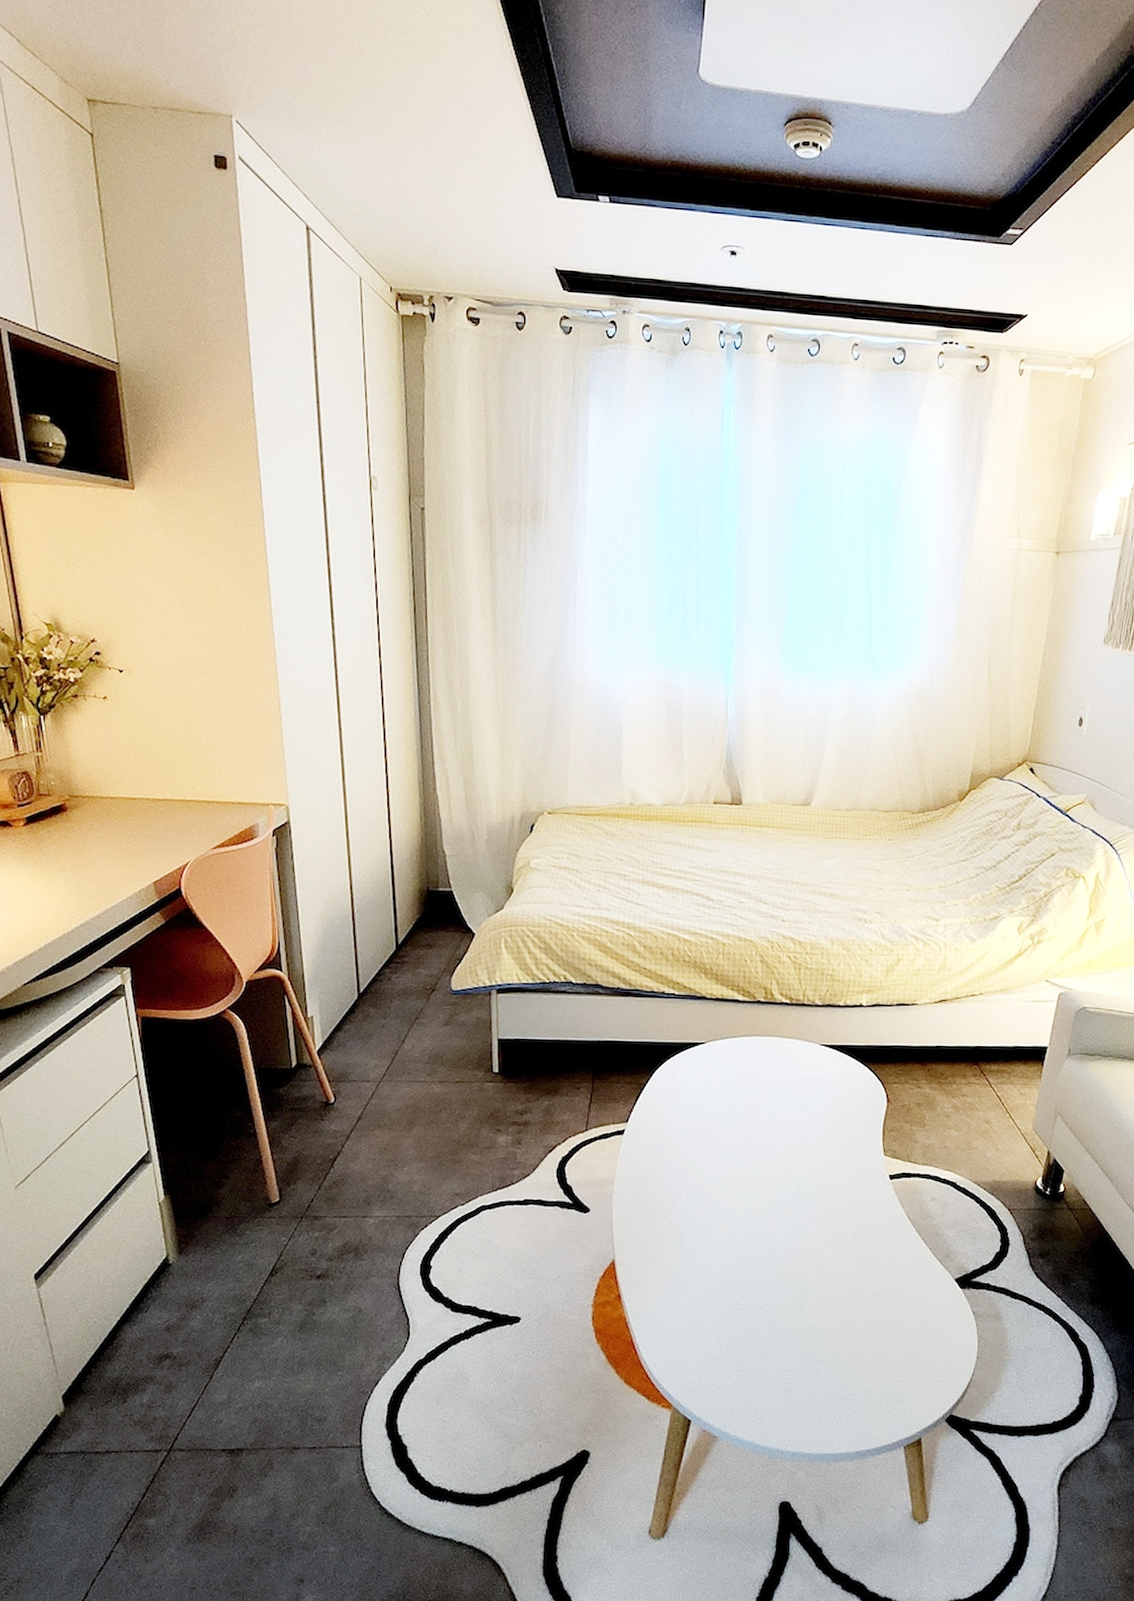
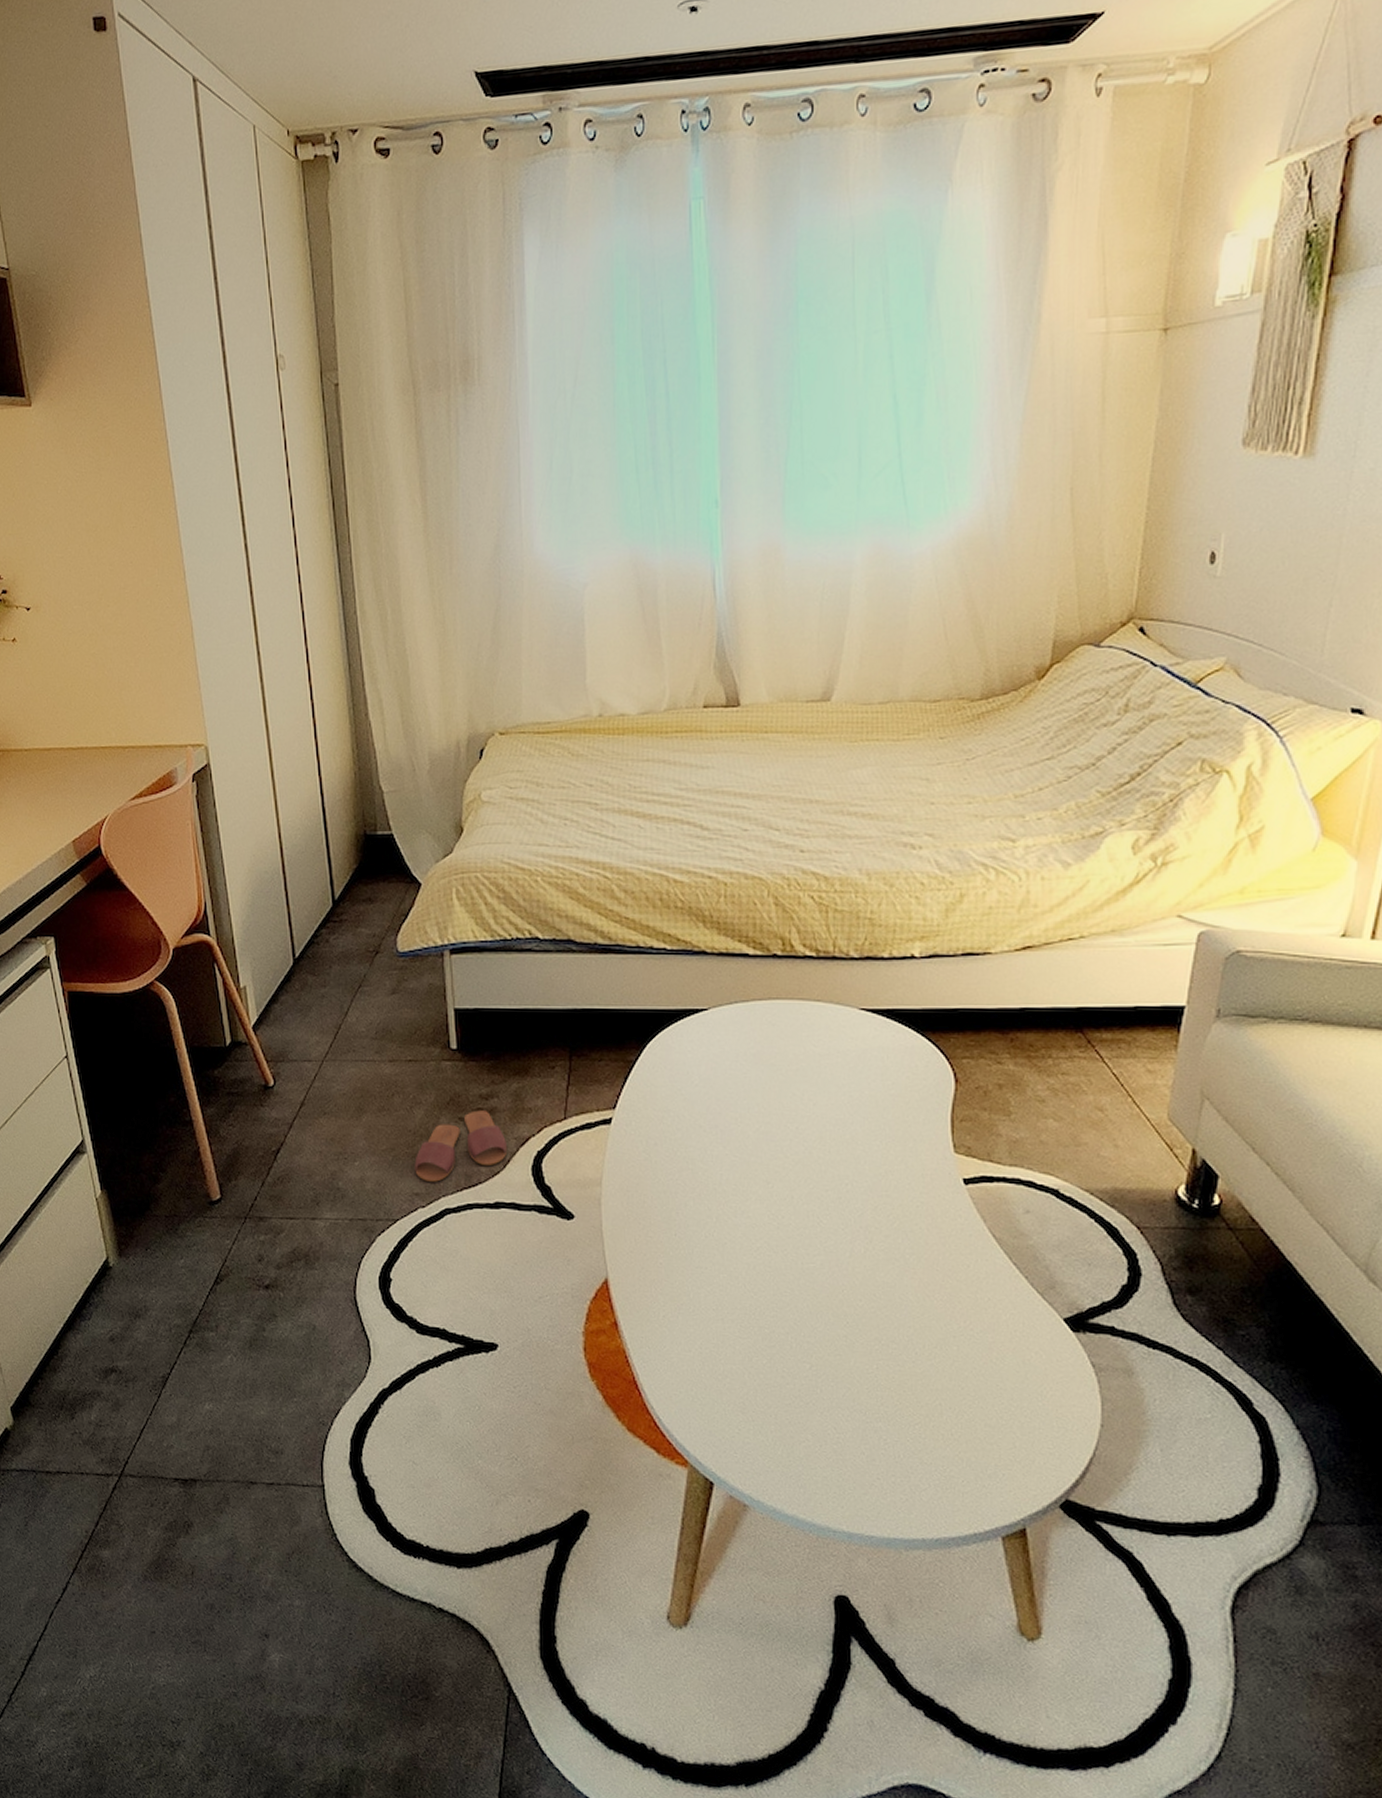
slippers: none [457,1123,538,1184] -> present [414,1110,508,1182]

